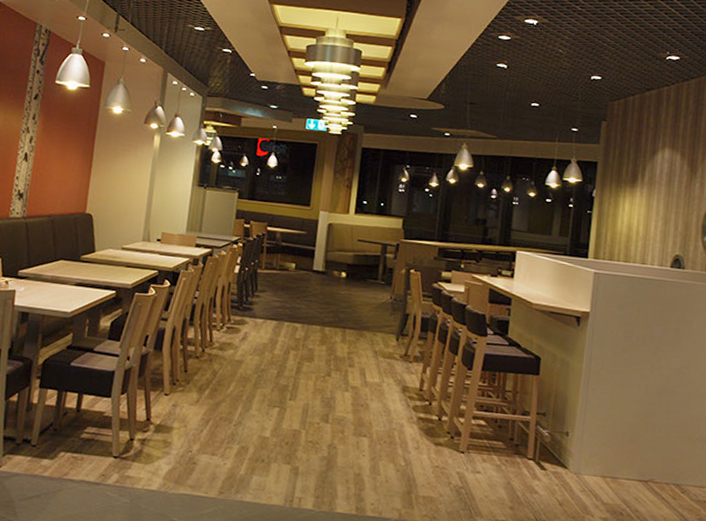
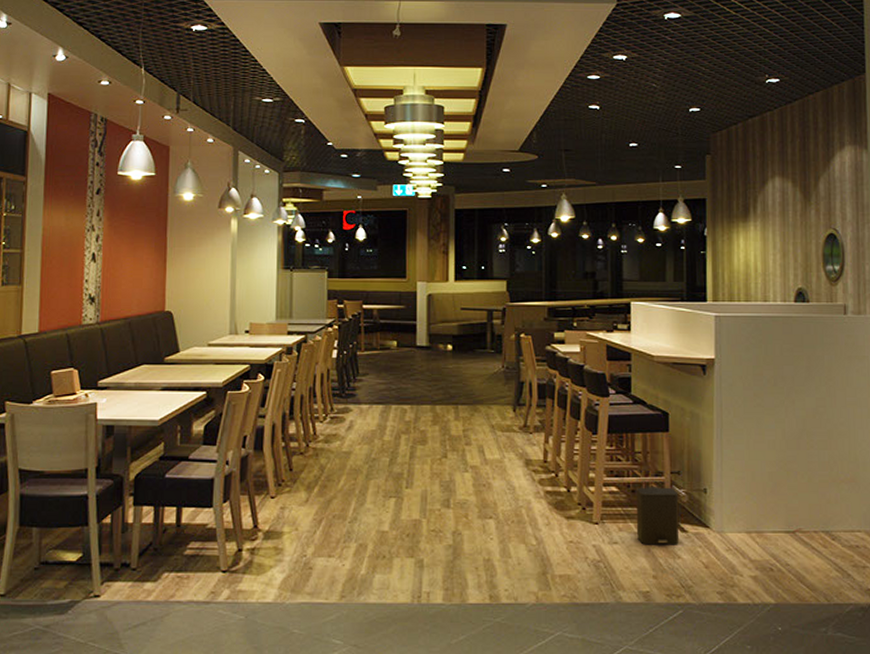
pedal bin: none [499,423,542,481] -> present [636,487,680,545]

